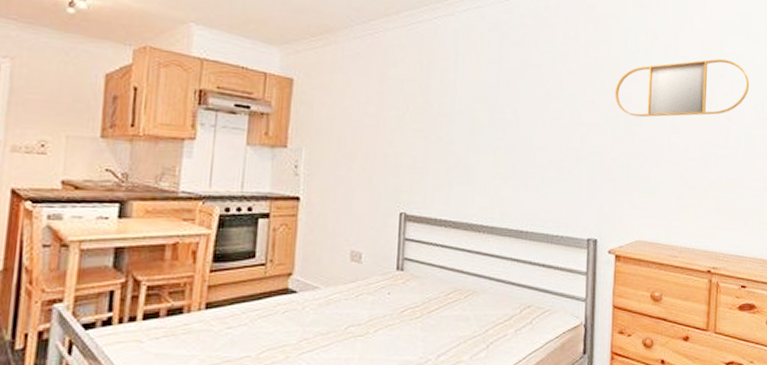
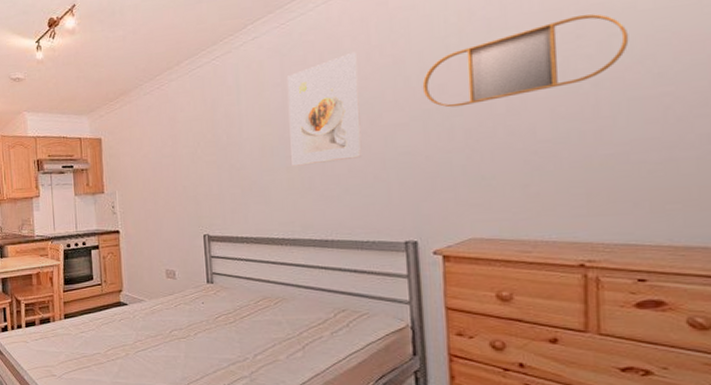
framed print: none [499,45,566,151] -> present [287,52,363,166]

